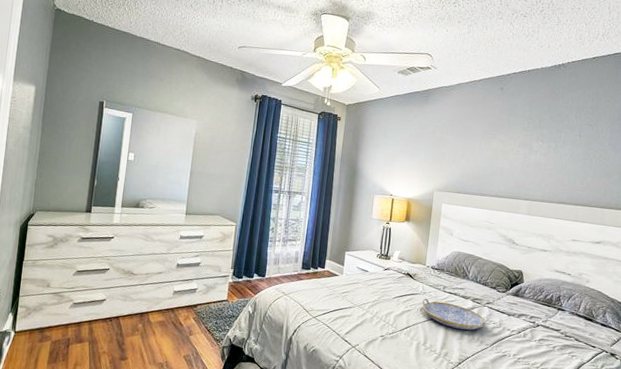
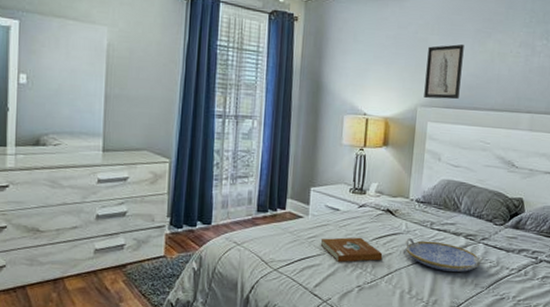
book: none [351,294,403,316] -> present [320,237,383,262]
wall art: none [439,142,473,187] -> present [424,44,464,100]

